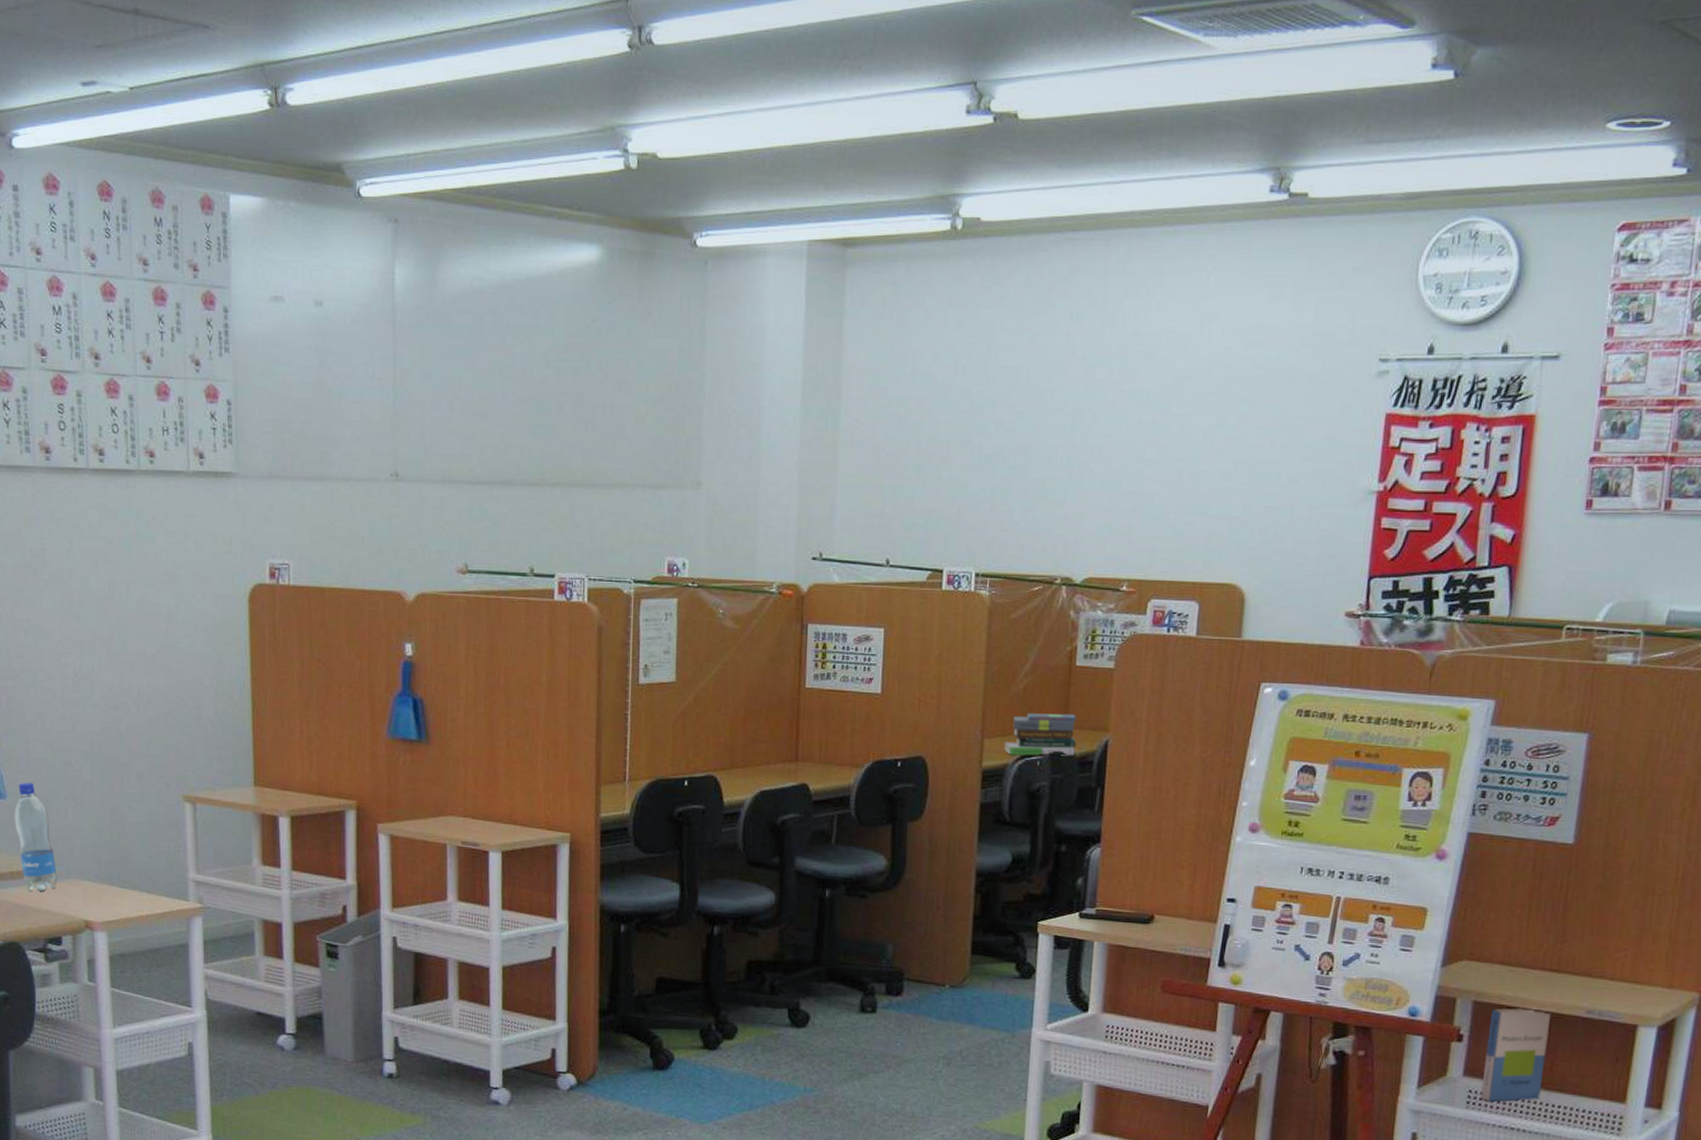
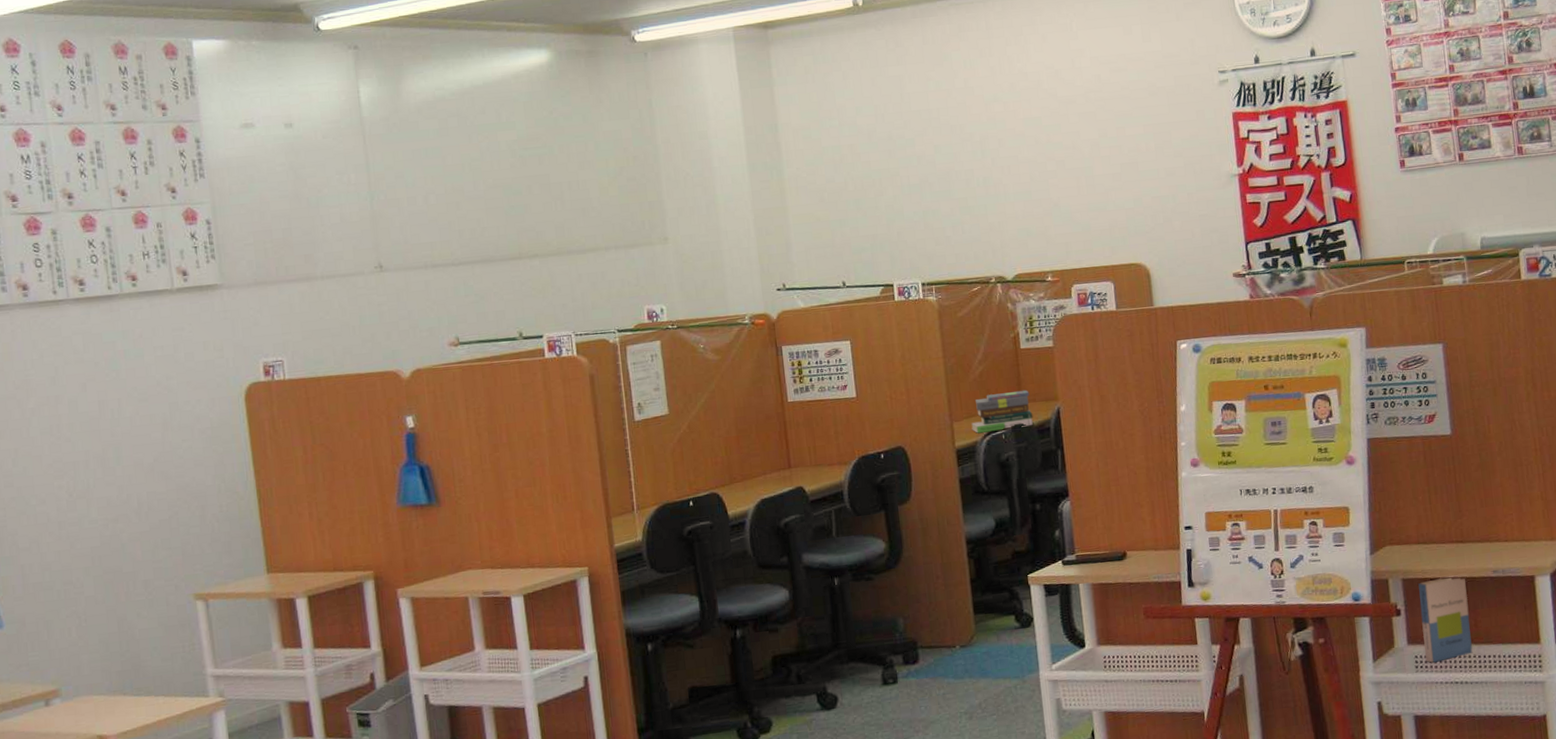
bottle: present [14,782,58,892] -> none [13,607,65,716]

